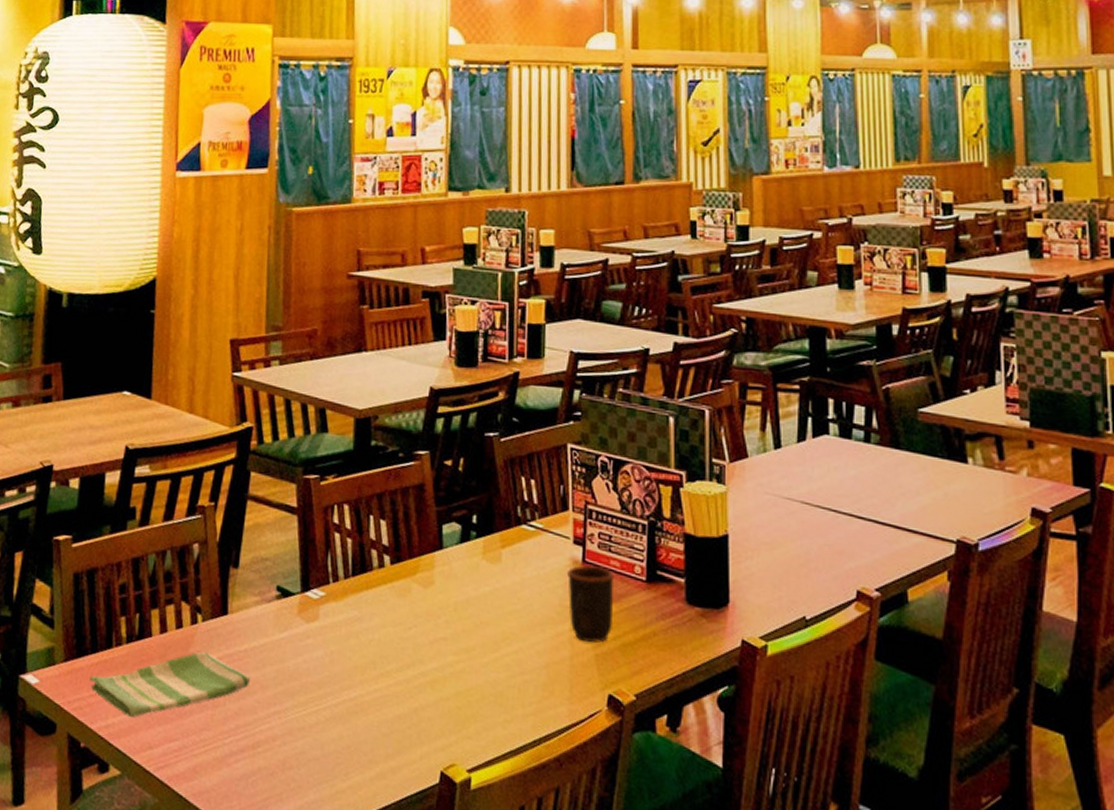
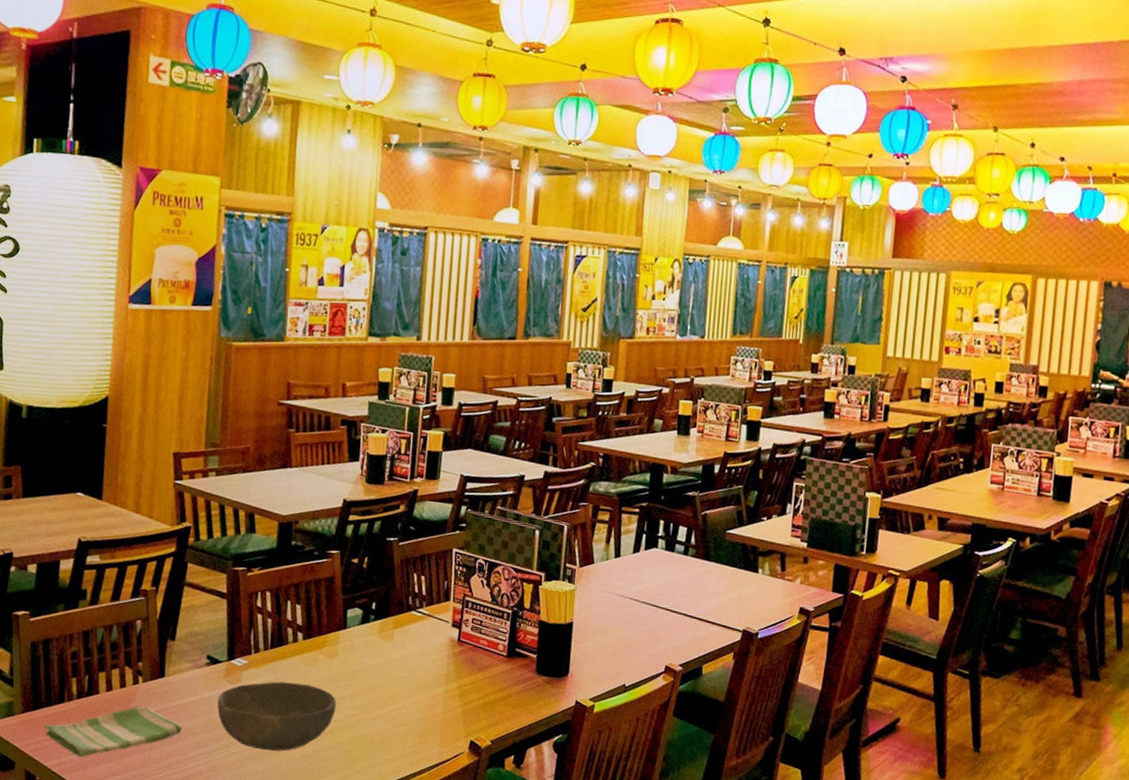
bowl: none [291,618,436,710] -> present [217,681,337,752]
mug: present [568,565,615,643] -> none [444,643,483,702]

